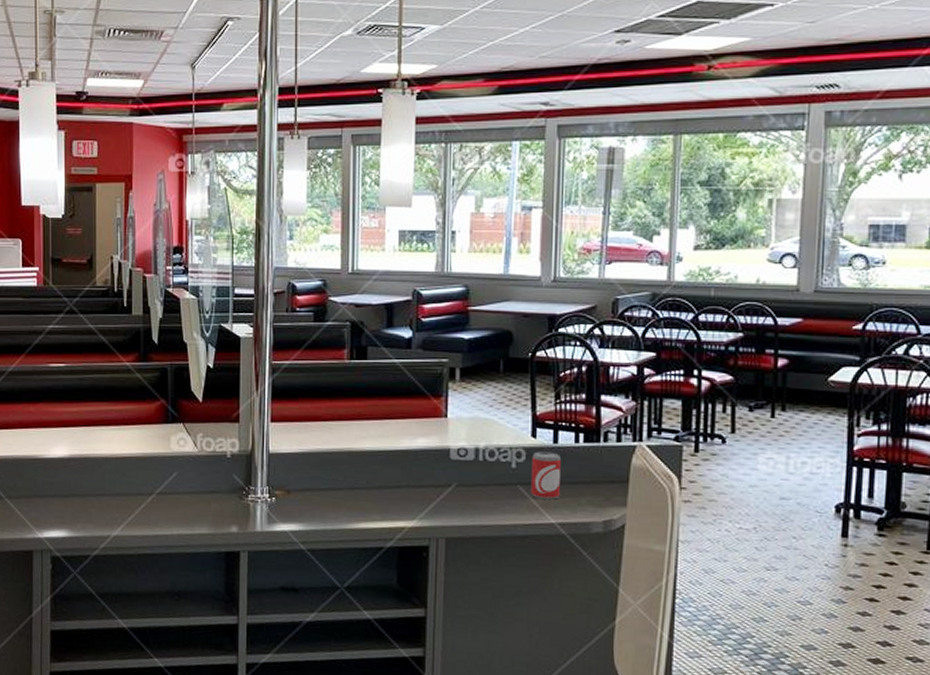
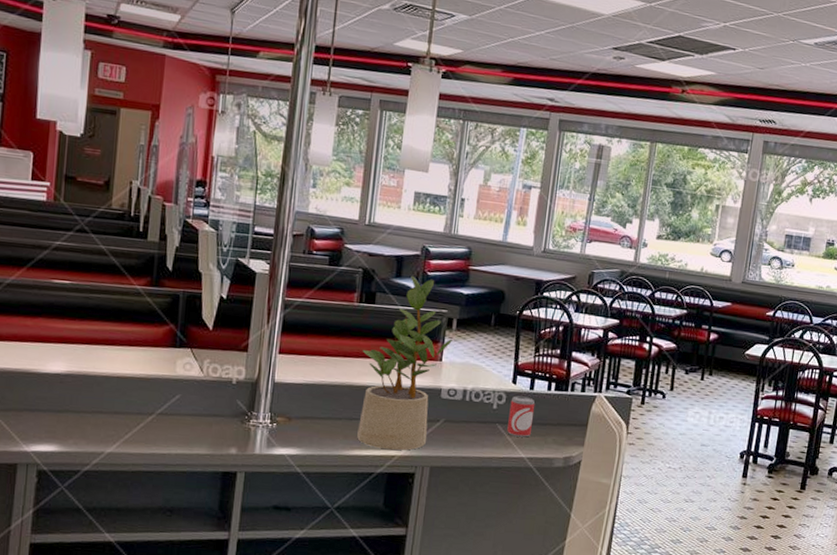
potted plant: none [358,324,457,521] -> present [357,275,452,450]

